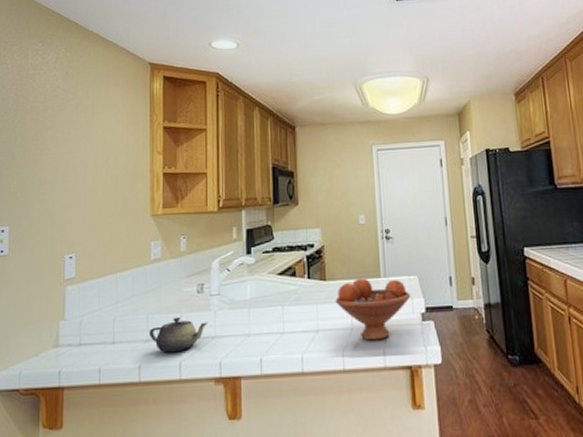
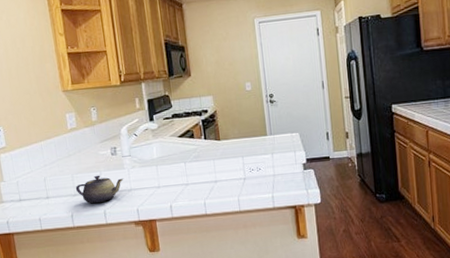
fruit bowl: present [335,278,411,341] -> none [229,136,294,188]

